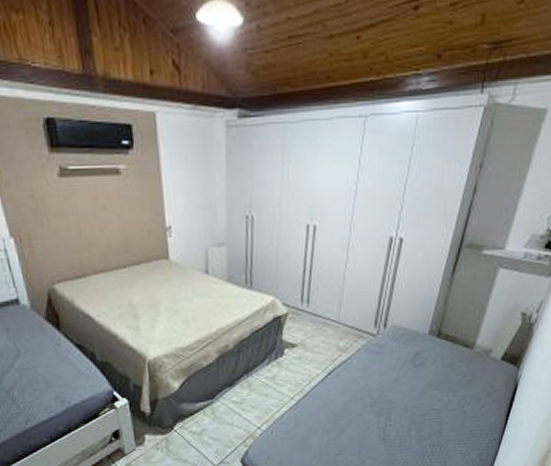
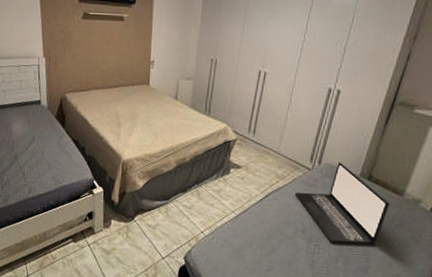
laptop: none [361,322,460,413] -> present [295,162,389,245]

